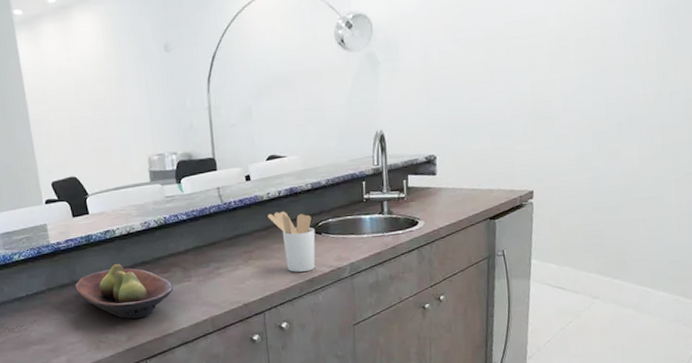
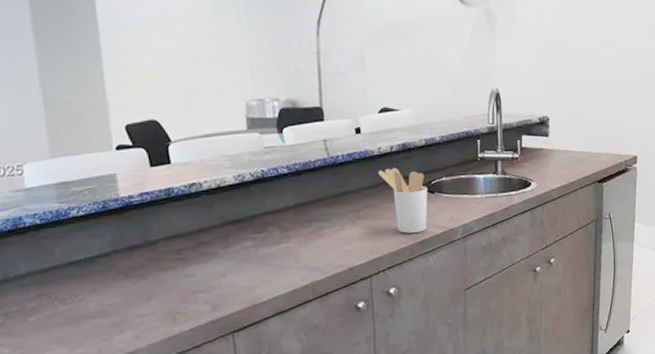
fruit bowl: present [75,264,174,319] -> none [149,222,269,286]

